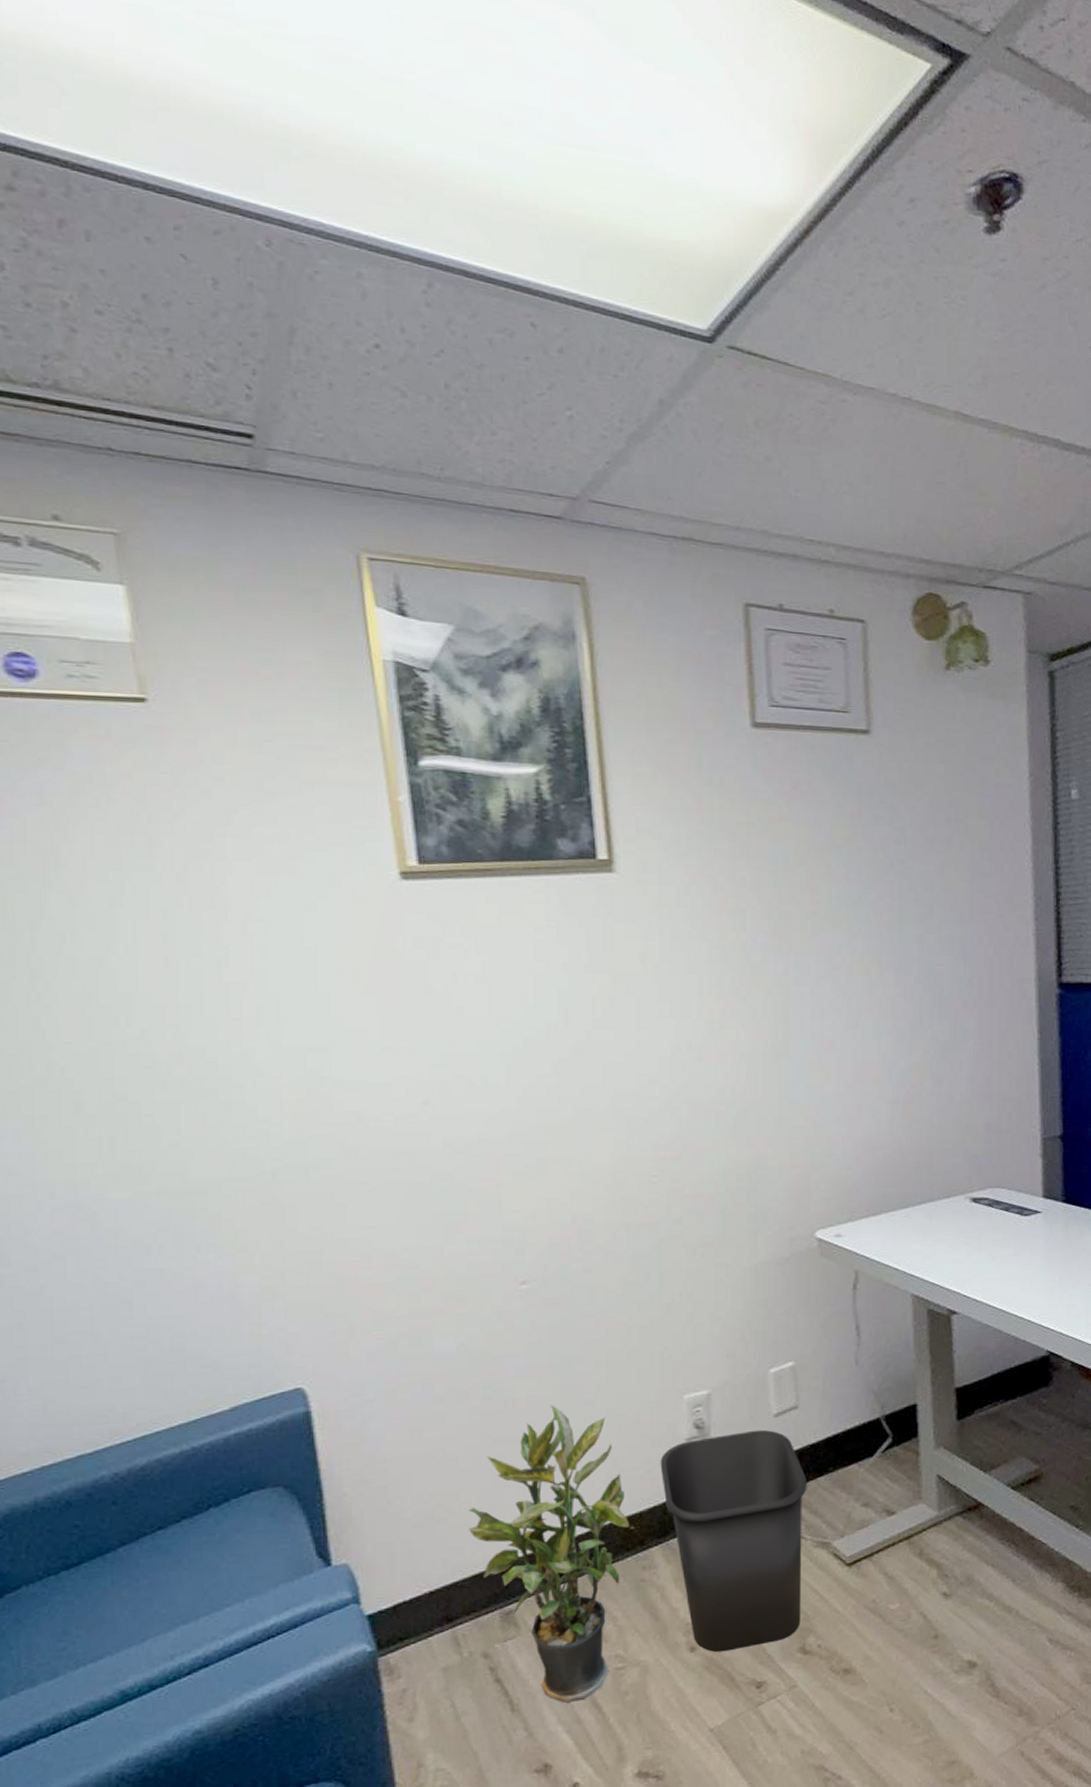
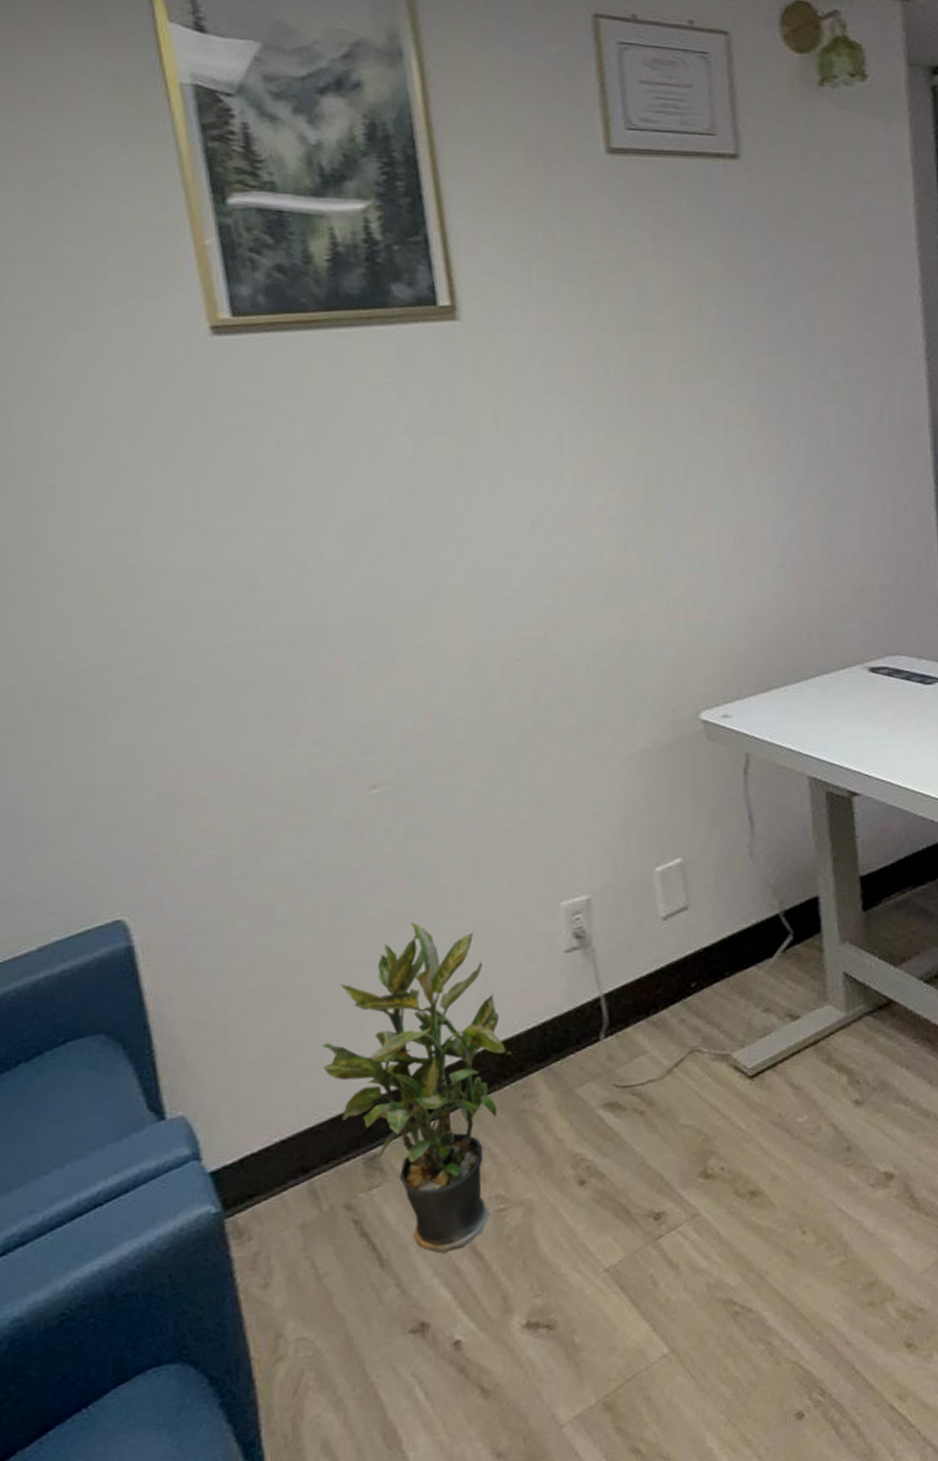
waste bin: present [660,1429,807,1652] -> none [537,935,702,1184]

